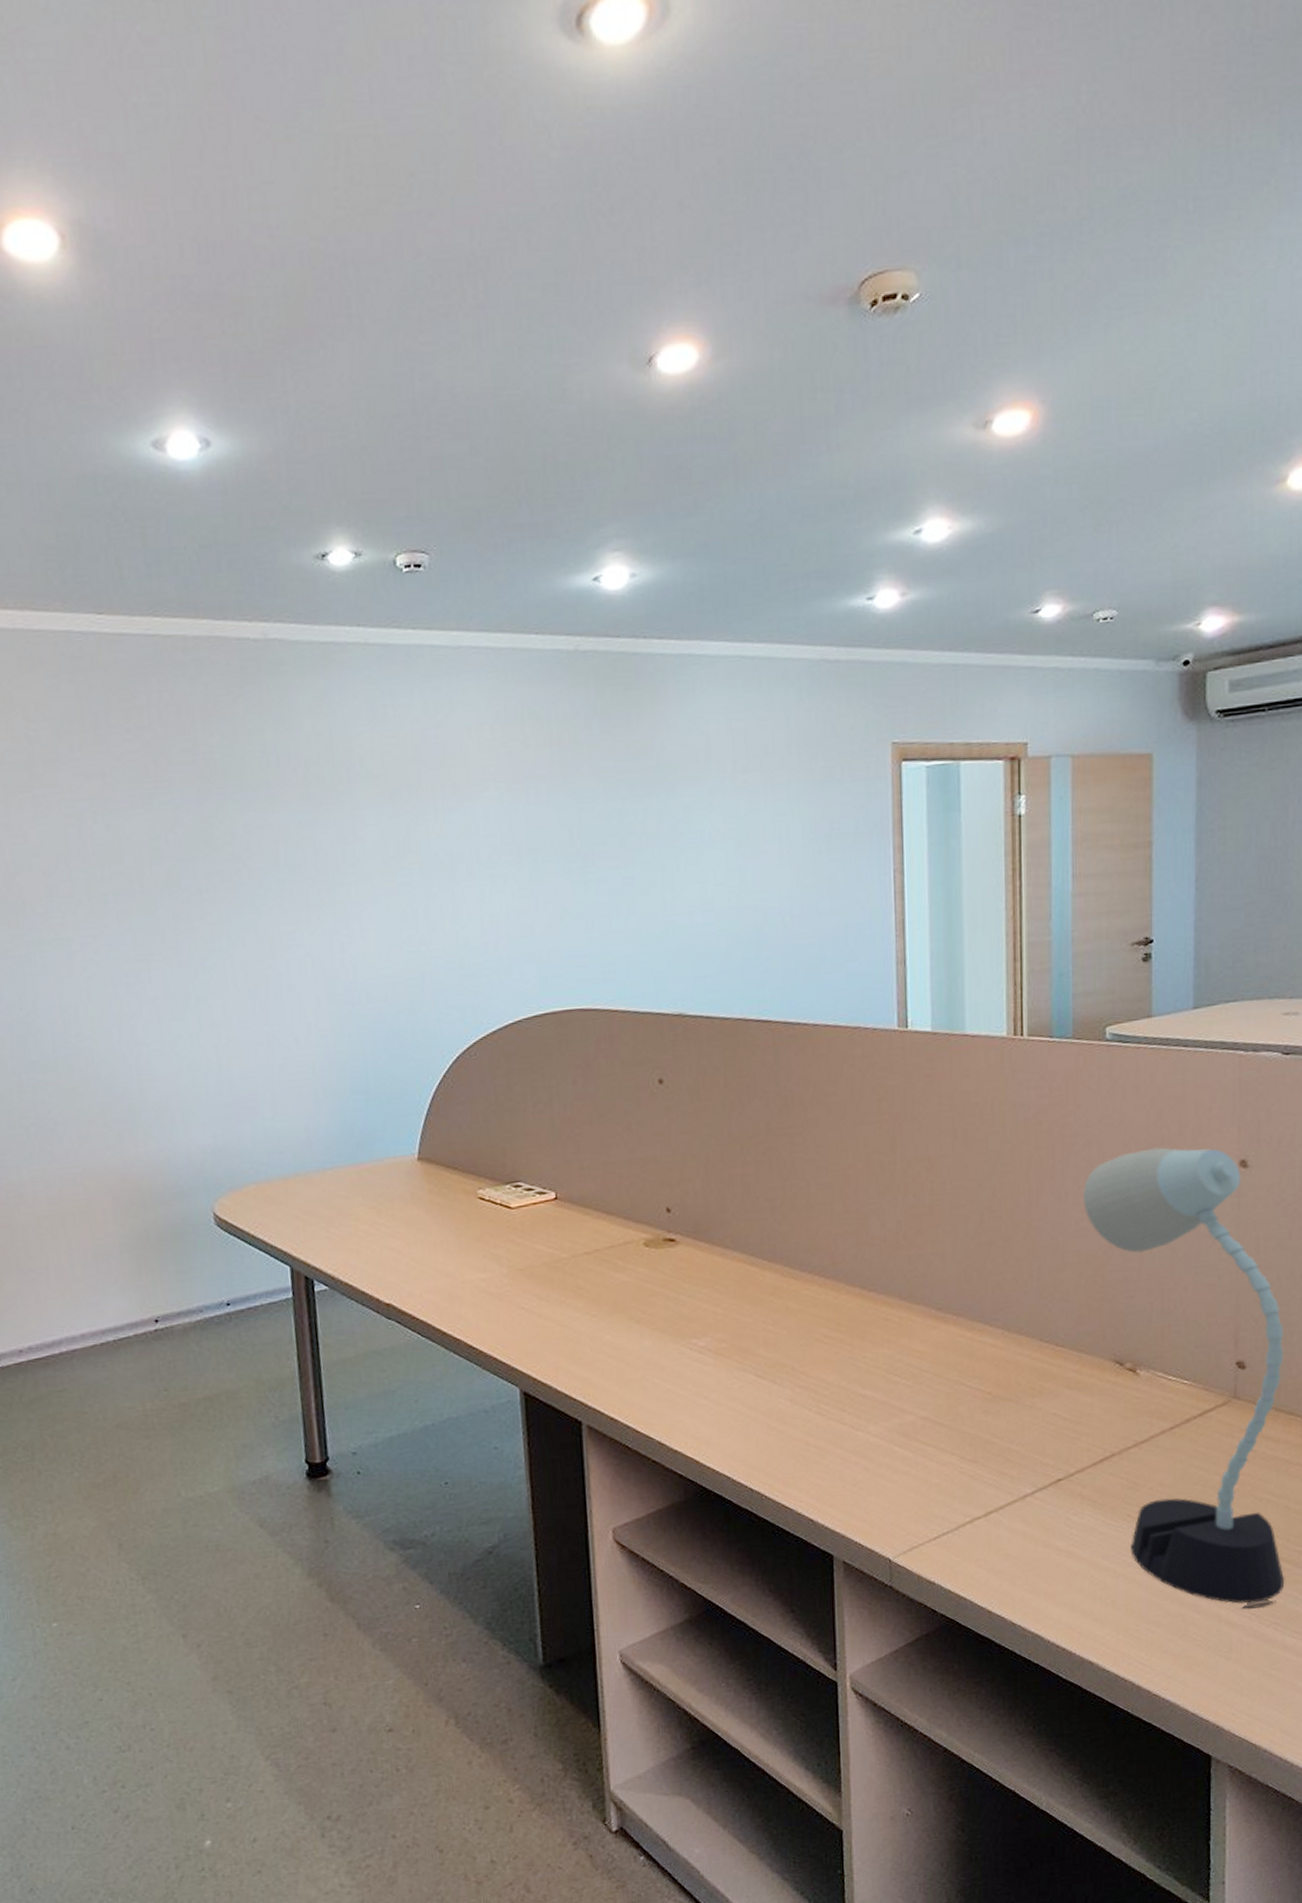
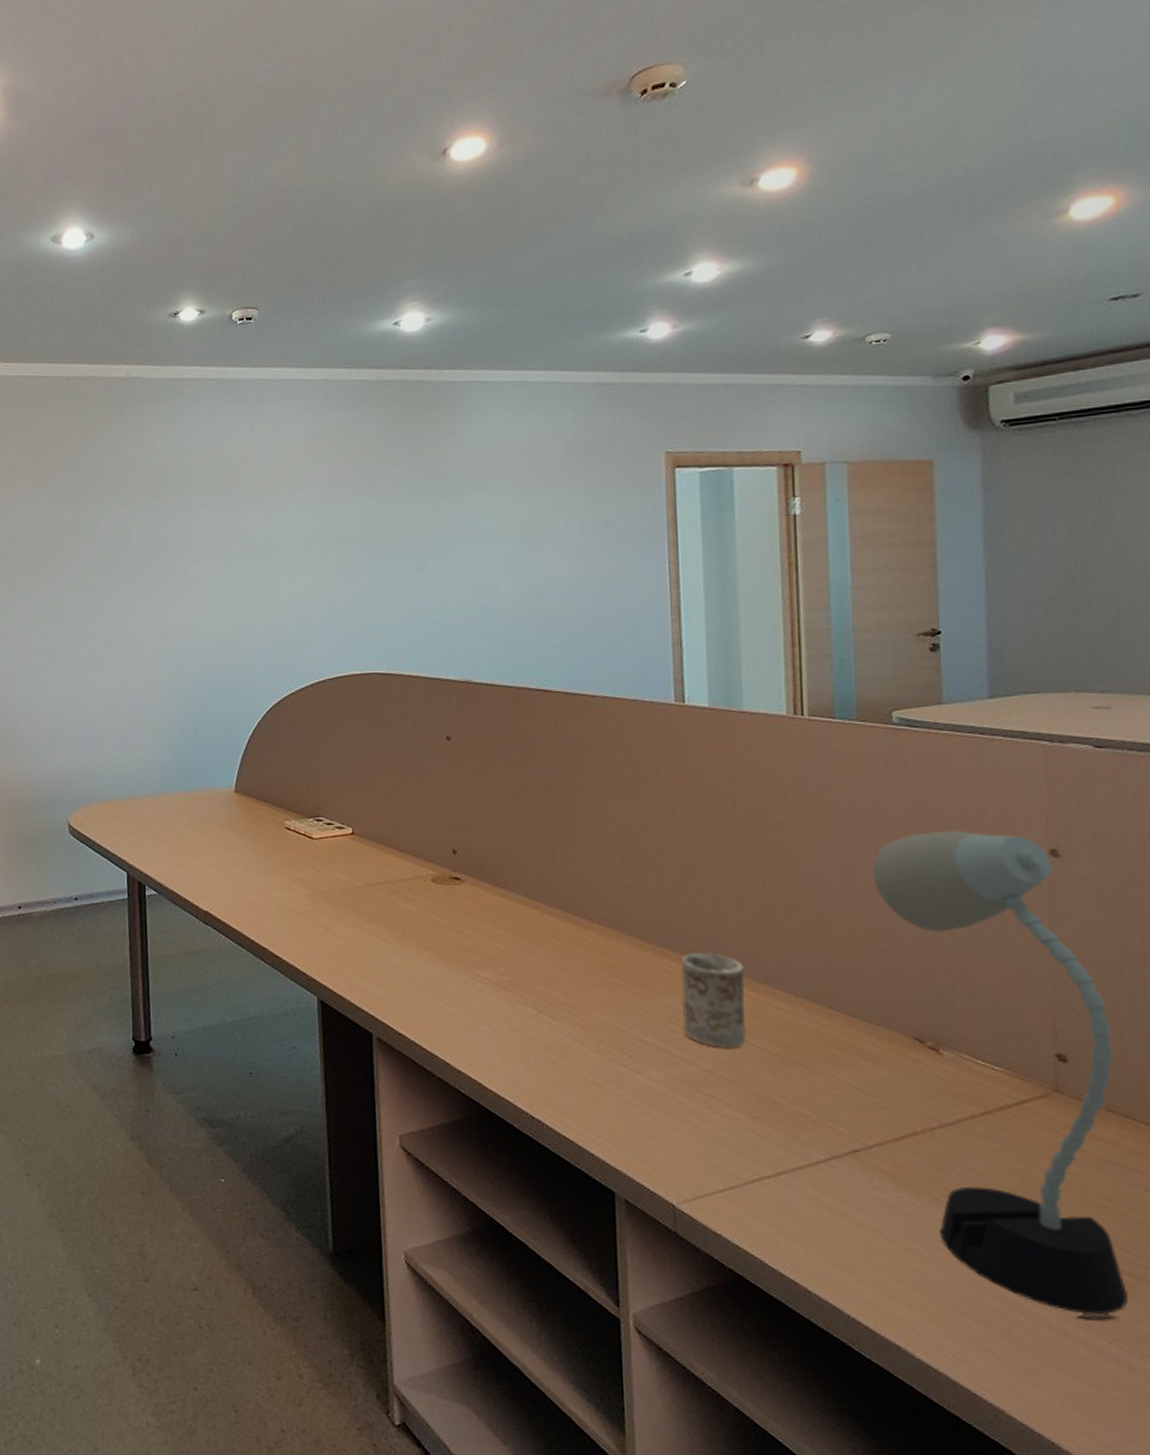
mug: none [900,1295,962,1393] -> present [681,952,746,1048]

